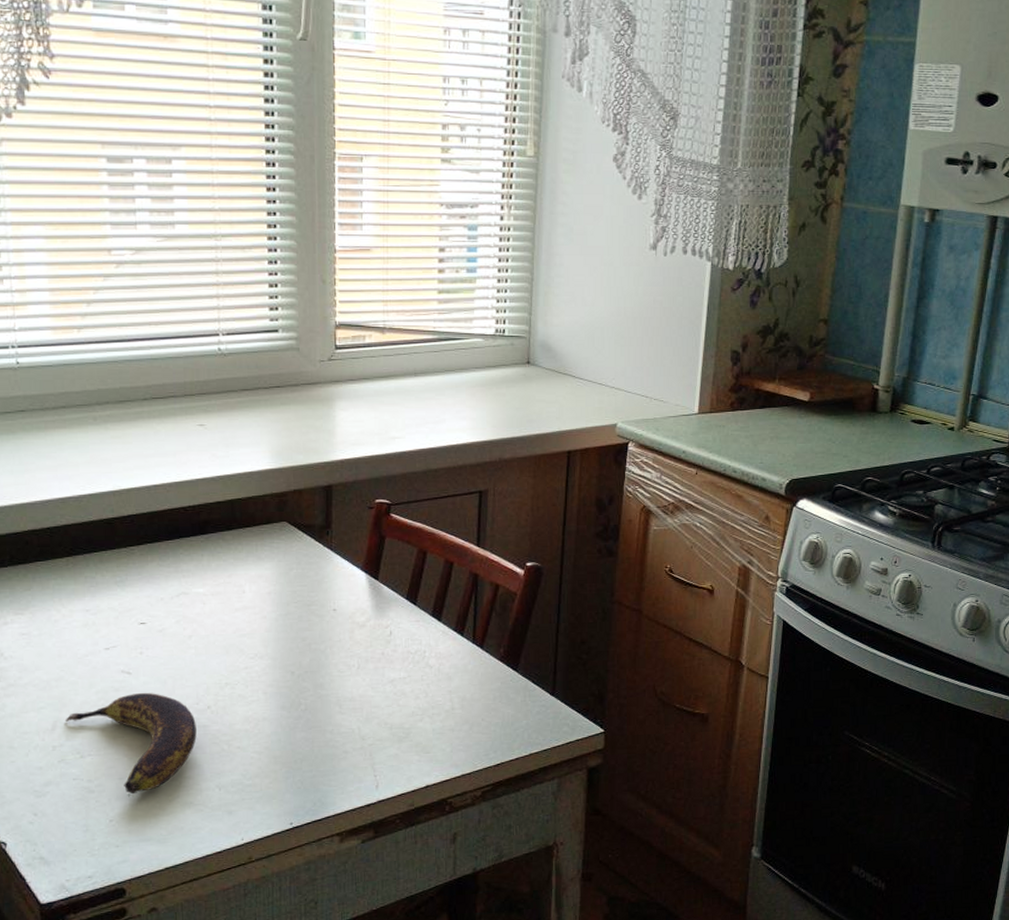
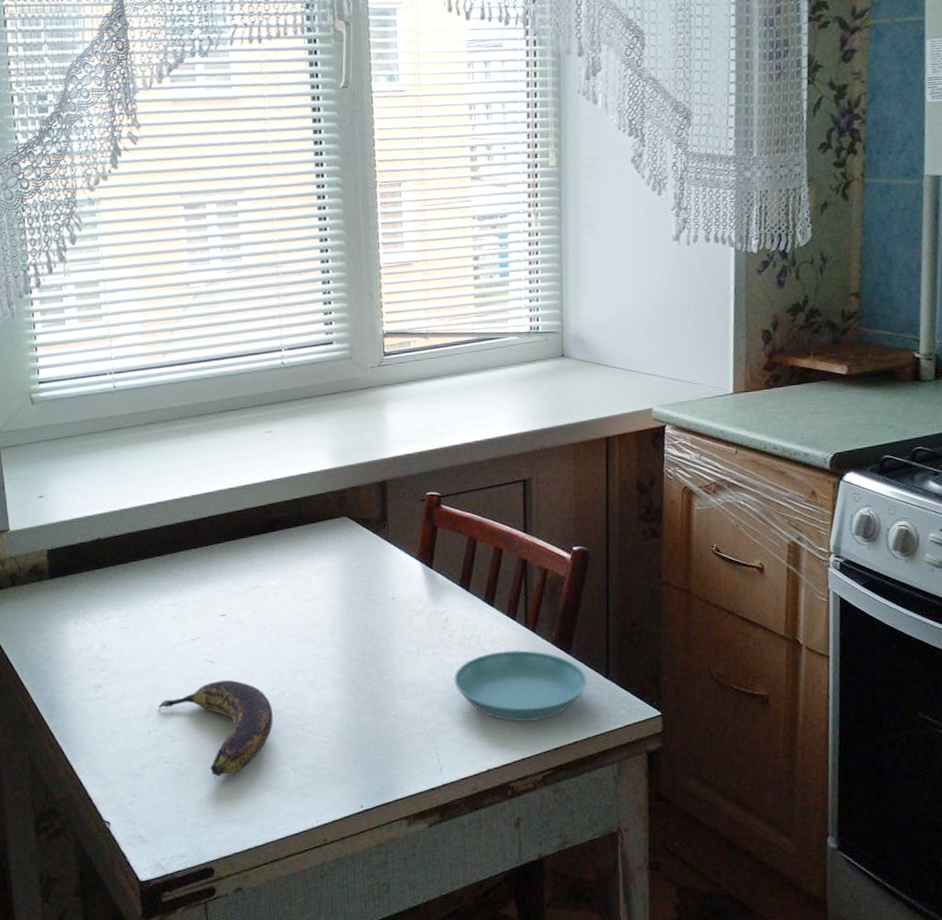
saucer: none [395,665,533,738] -> present [454,649,587,722]

